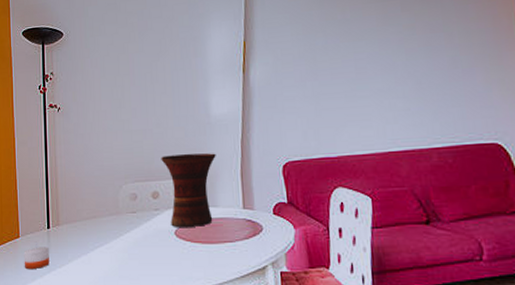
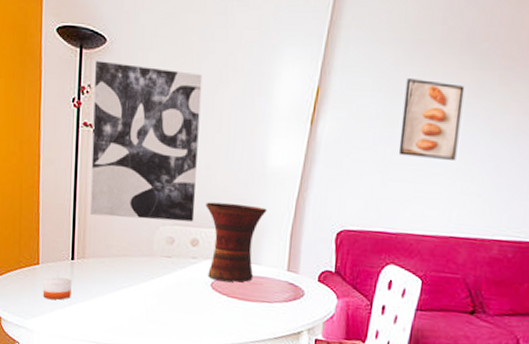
wall art: none [55,47,153,184] -> present [90,60,203,222]
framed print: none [319,17,378,86] -> present [398,78,465,160]

